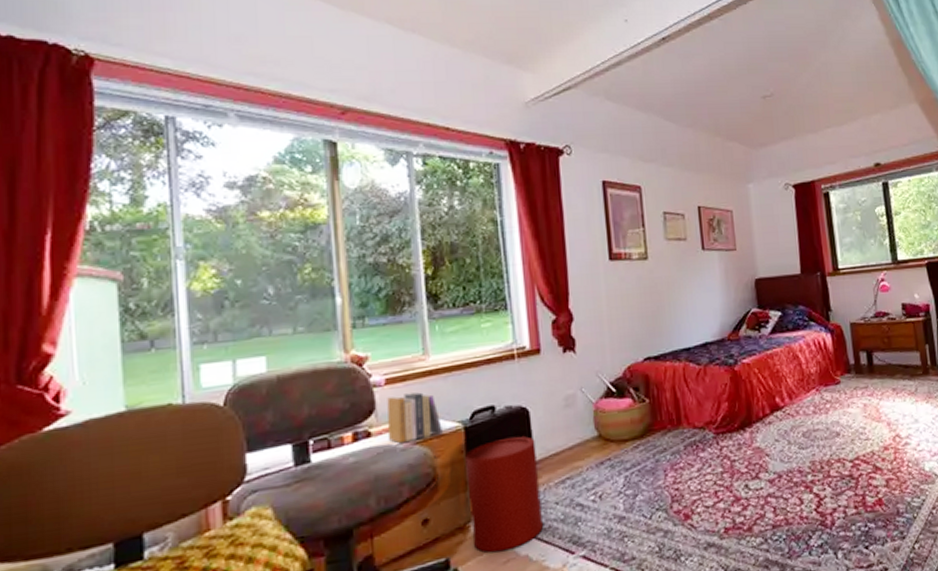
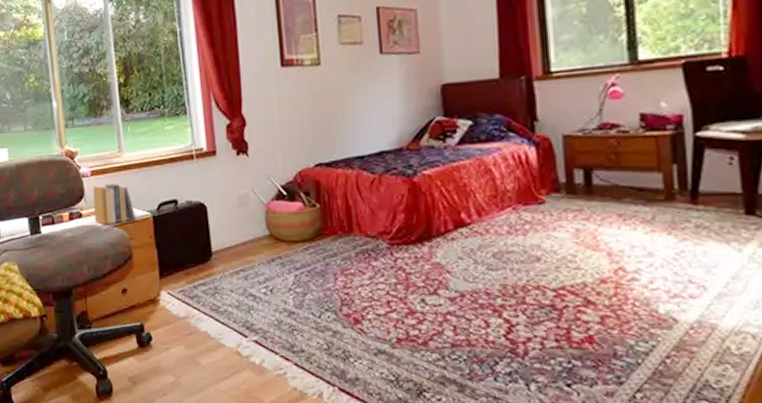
trash can: present [465,436,543,553] -> none [154,228,219,325]

